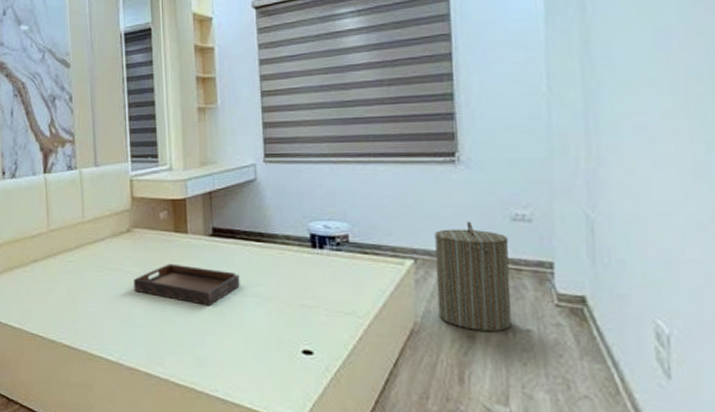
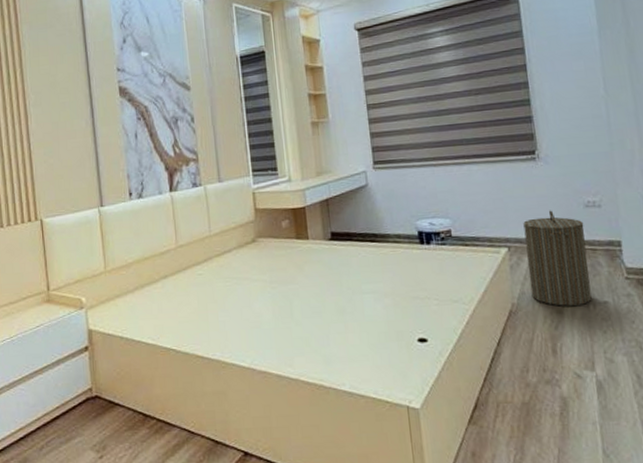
serving tray: present [134,263,240,307] -> none [261,268,359,306]

